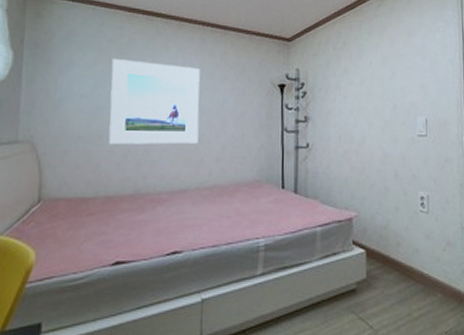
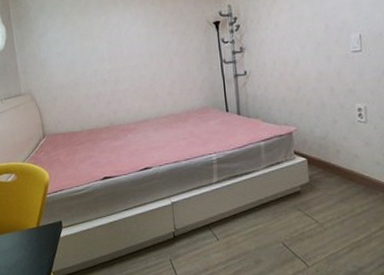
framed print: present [108,59,200,145] -> none [75,17,152,89]

